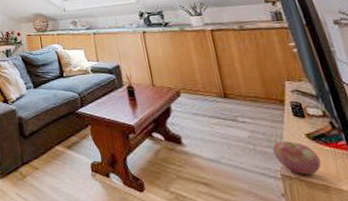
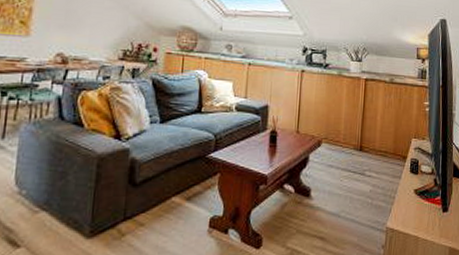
apple: present [272,141,322,174] -> none [386,196,419,227]

